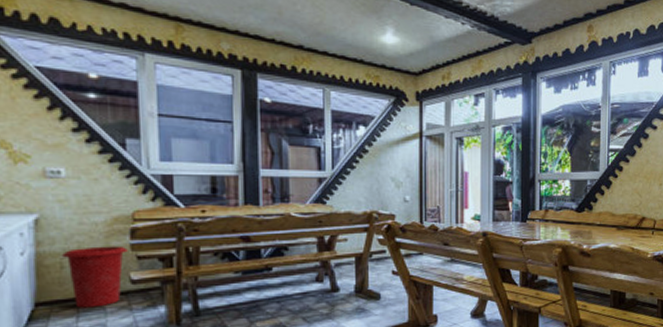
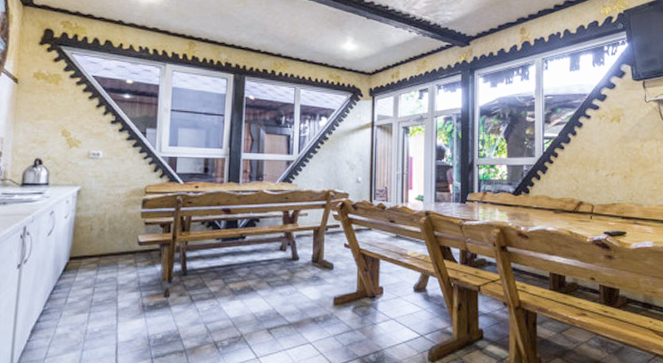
waste bin: present [61,246,128,308] -> none [92,213,139,263]

